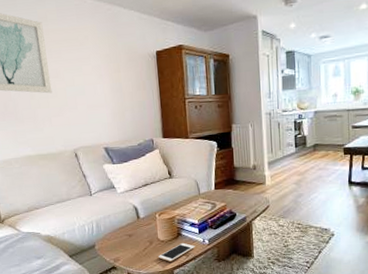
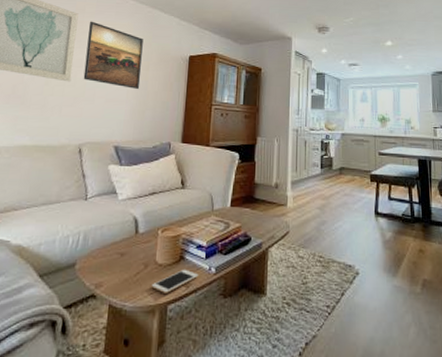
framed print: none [54,28,116,92] -> present [83,21,143,89]

